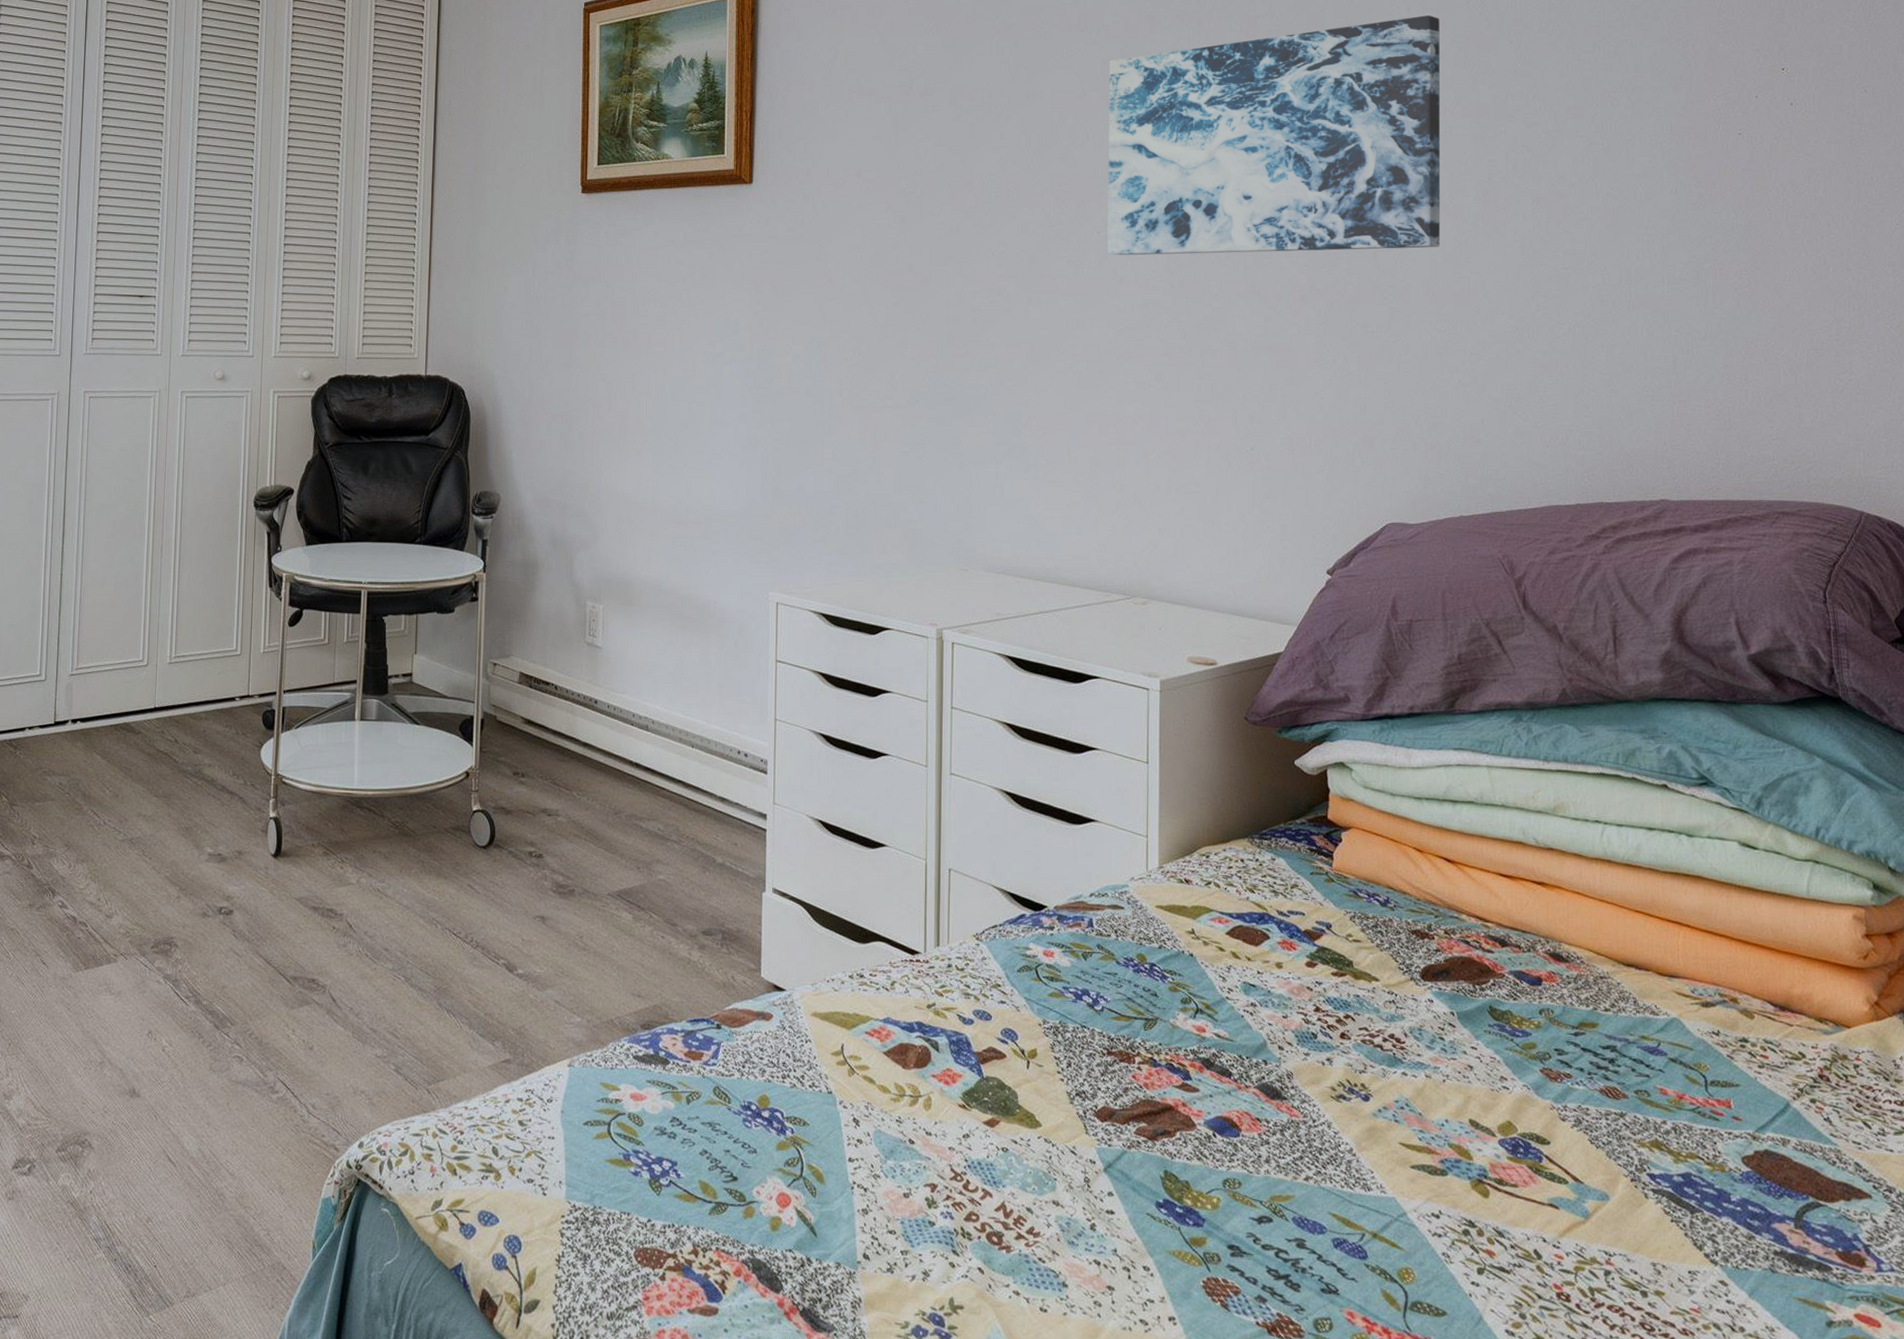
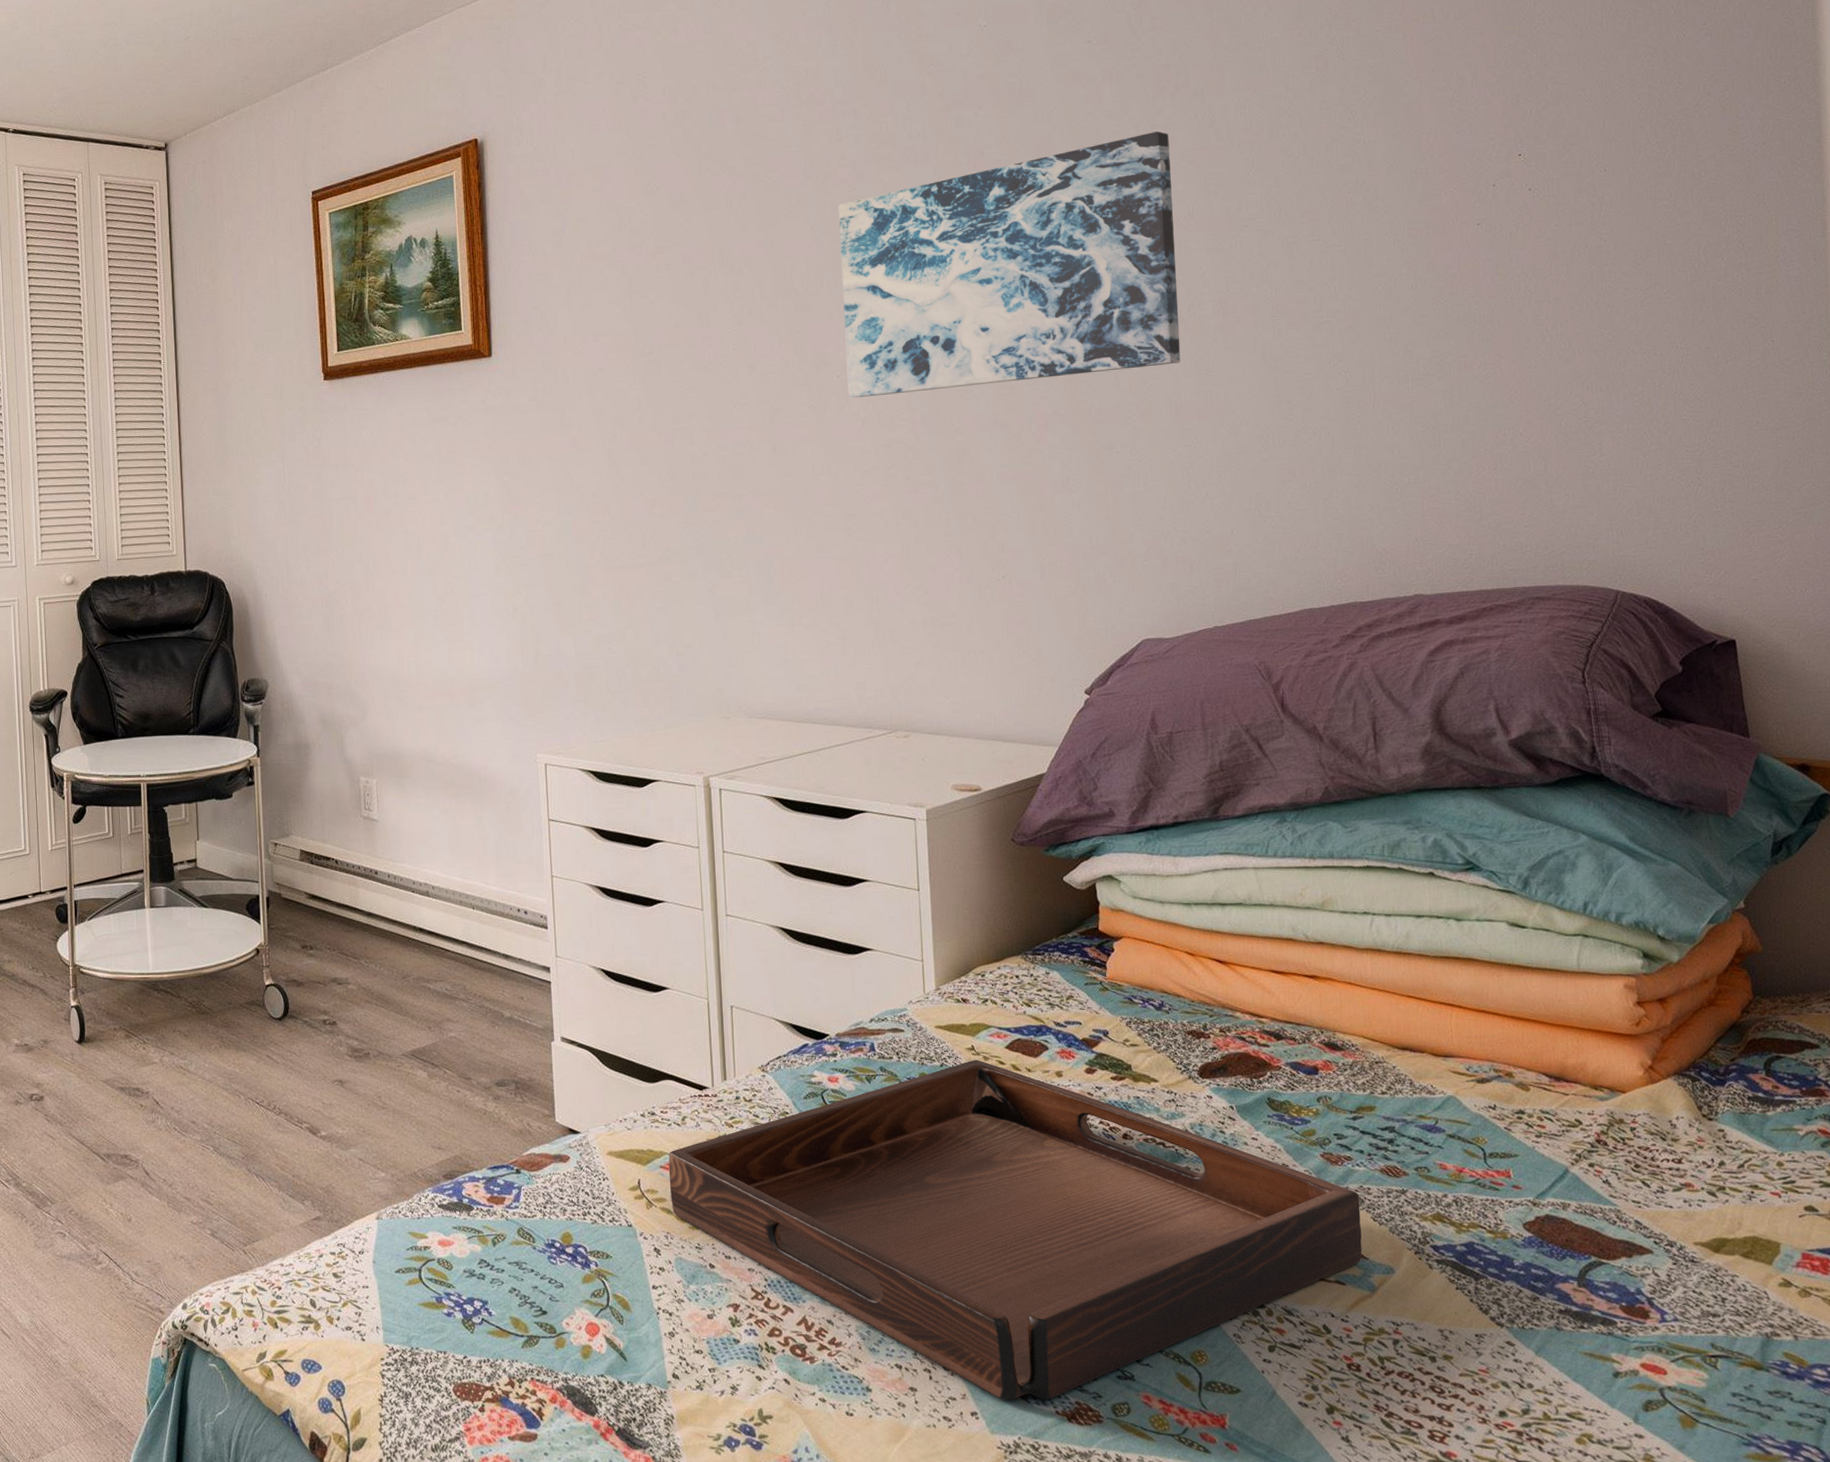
serving tray: none [873,943,1578,1309] -> present [668,1059,1362,1400]

